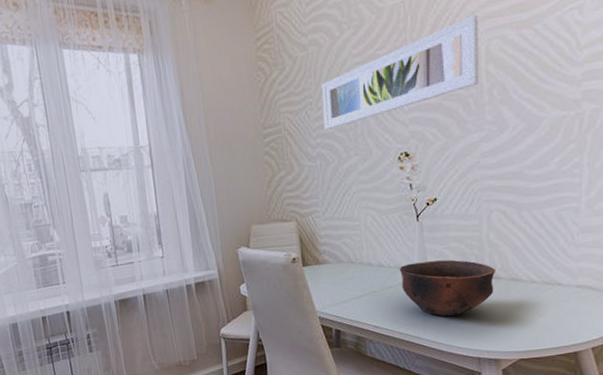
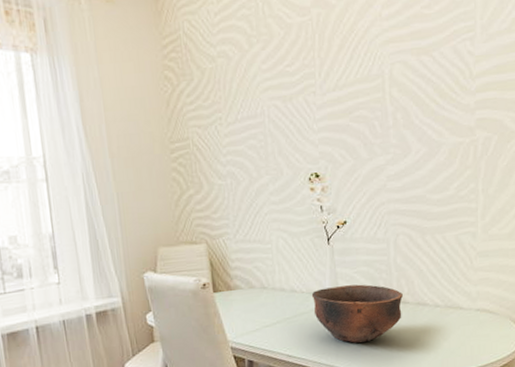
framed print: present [321,14,479,131] -> none [230,38,384,148]

